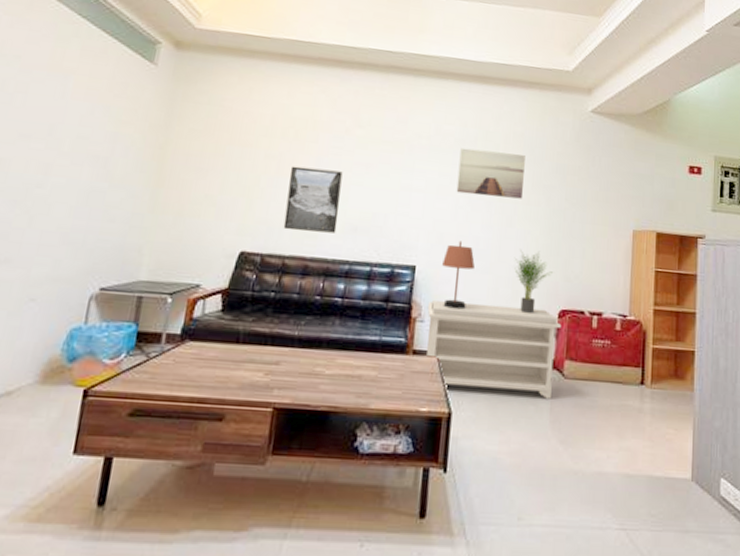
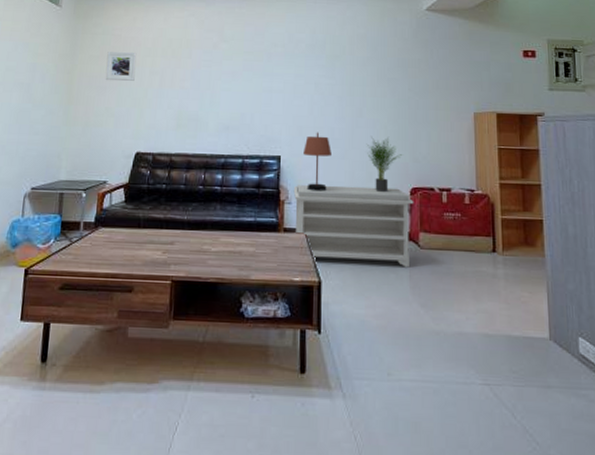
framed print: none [207,126,250,165] -> present [105,51,137,81]
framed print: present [283,166,343,233] -> none [168,79,214,133]
wall art: present [456,147,525,199] -> none [310,51,369,92]

